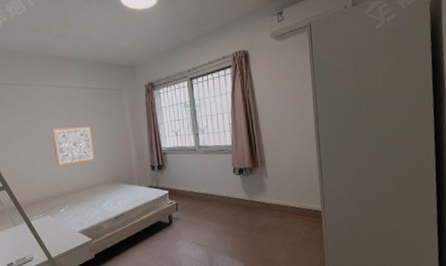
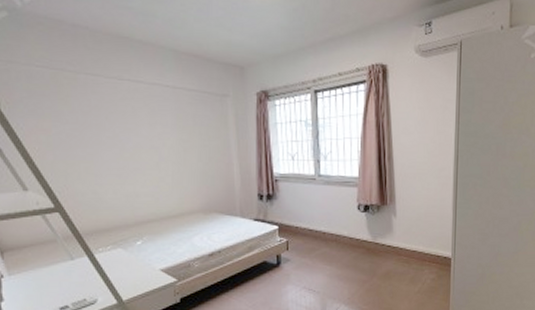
wall art: present [52,126,95,167] -> none [127,137,186,187]

